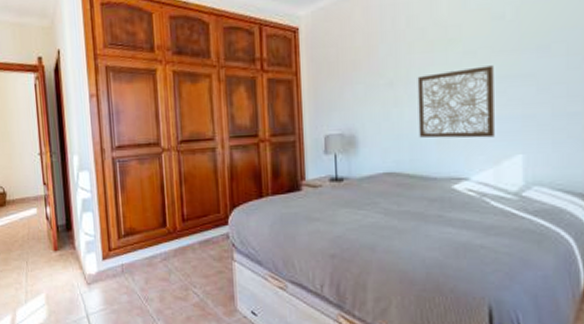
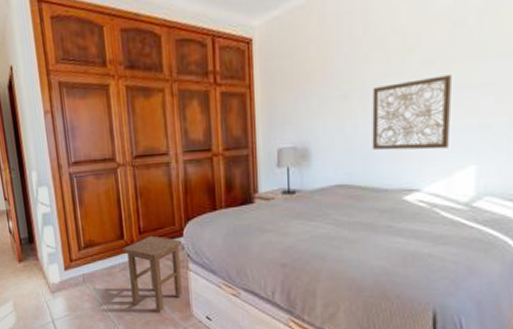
stool: none [165,223,228,307] -> present [123,235,183,313]

